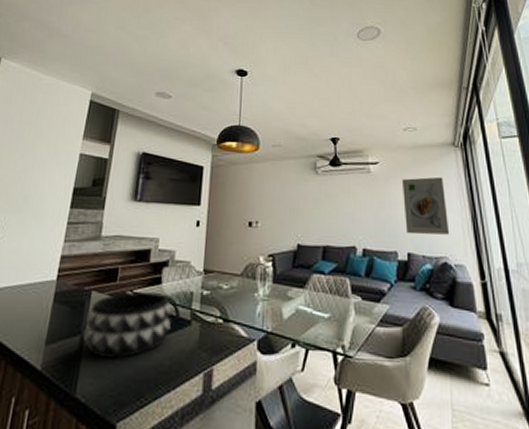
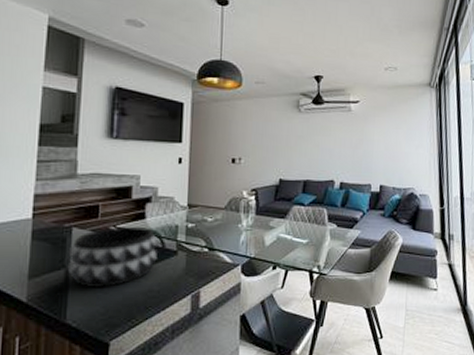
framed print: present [401,176,450,235] -> none [379,115,419,169]

